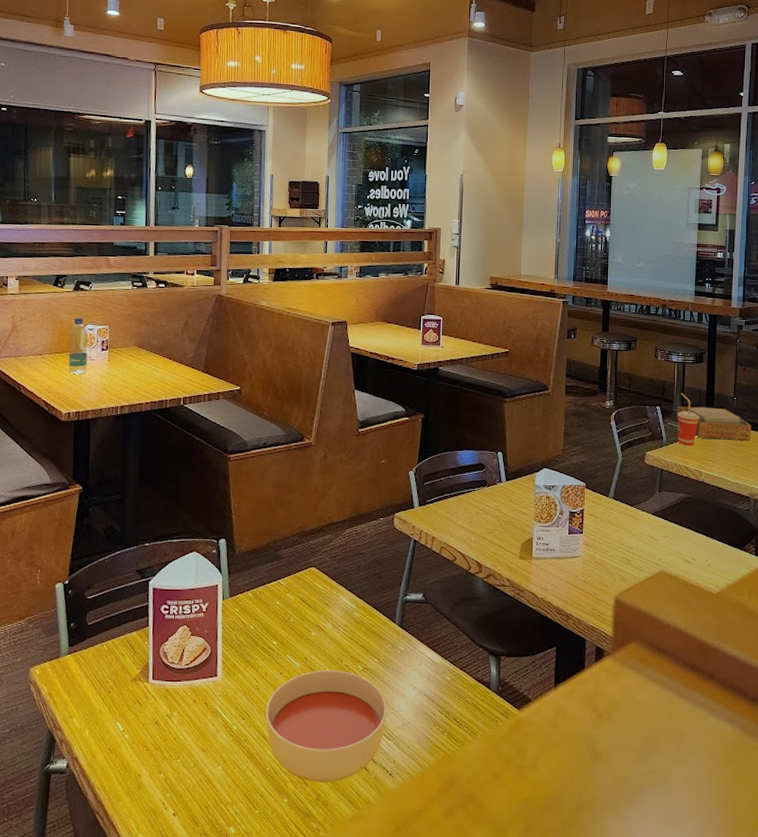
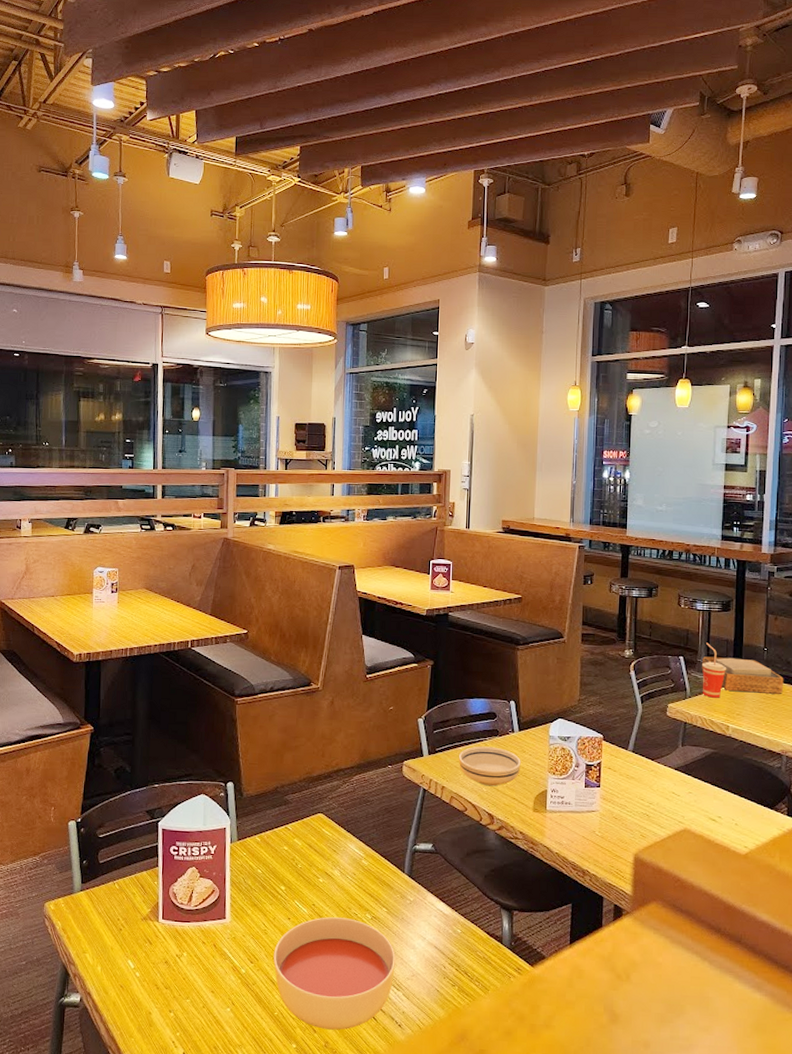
bottle: present [68,318,88,375] -> none [79,560,98,617]
bowl: none [448,497,508,536] -> present [458,746,521,787]

